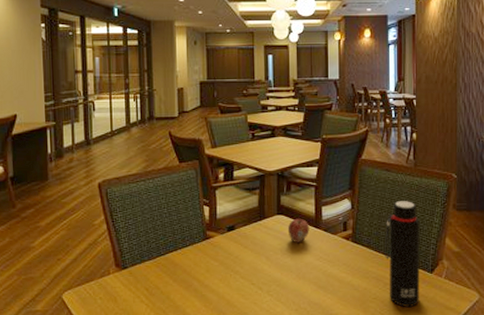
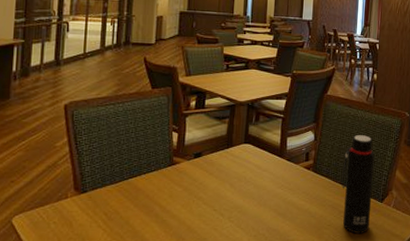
fruit: present [287,218,310,244] -> none [253,147,274,172]

